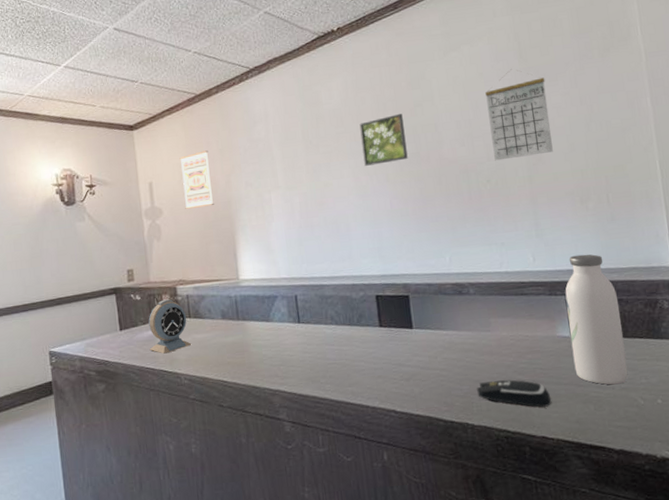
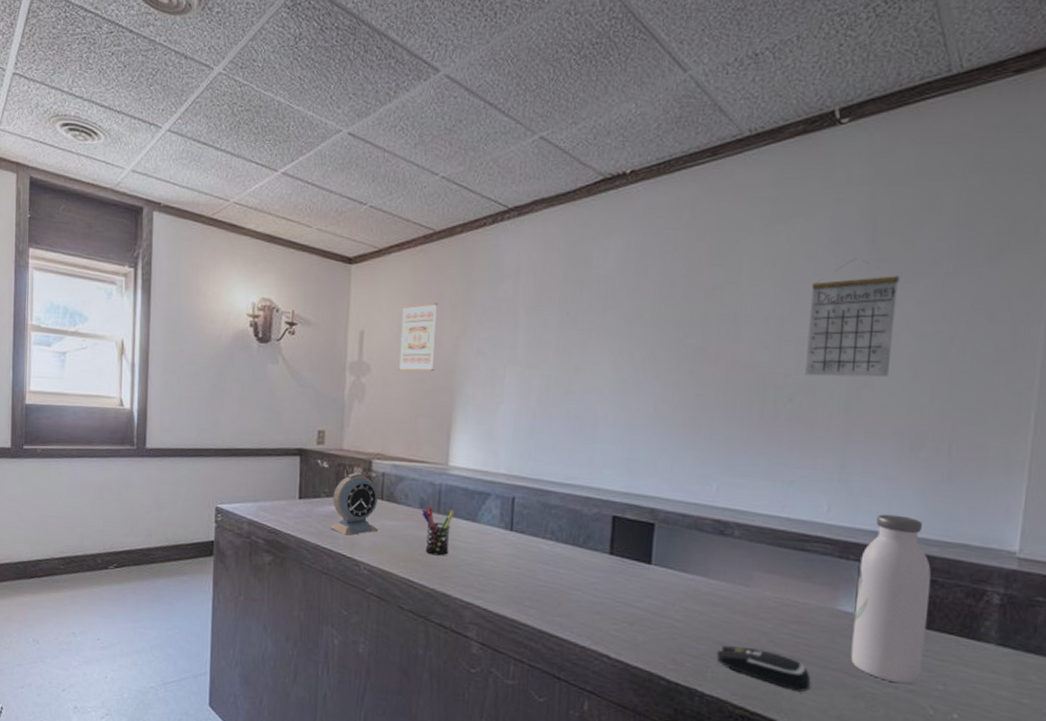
pen holder: none [224,315,252,356] -> present [421,507,454,556]
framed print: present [359,114,408,166] -> none [631,294,694,355]

